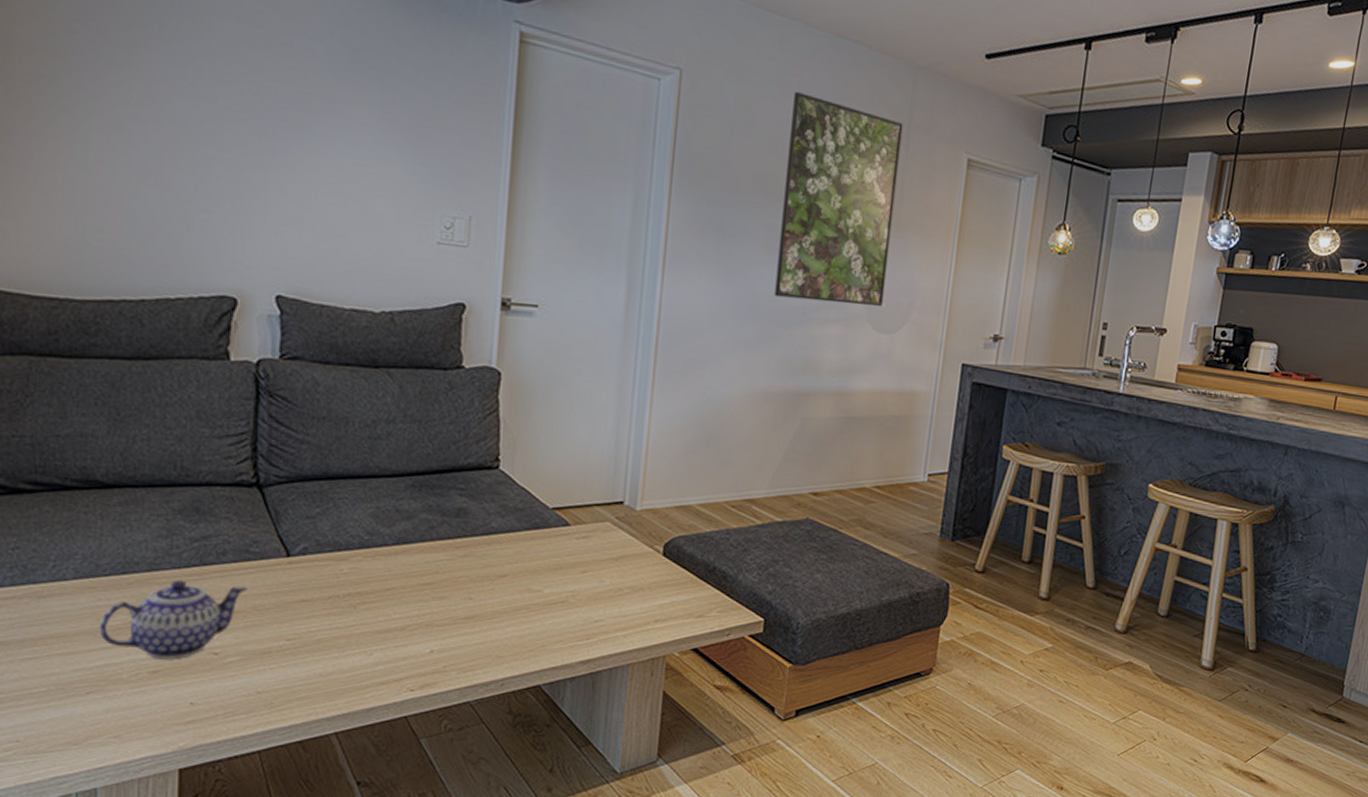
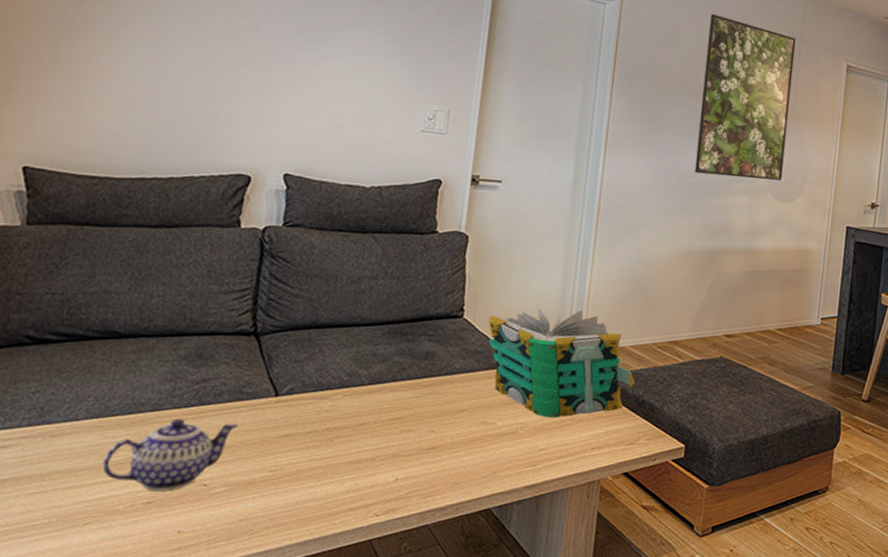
book: none [529,458,705,585] -> present [488,308,636,418]

